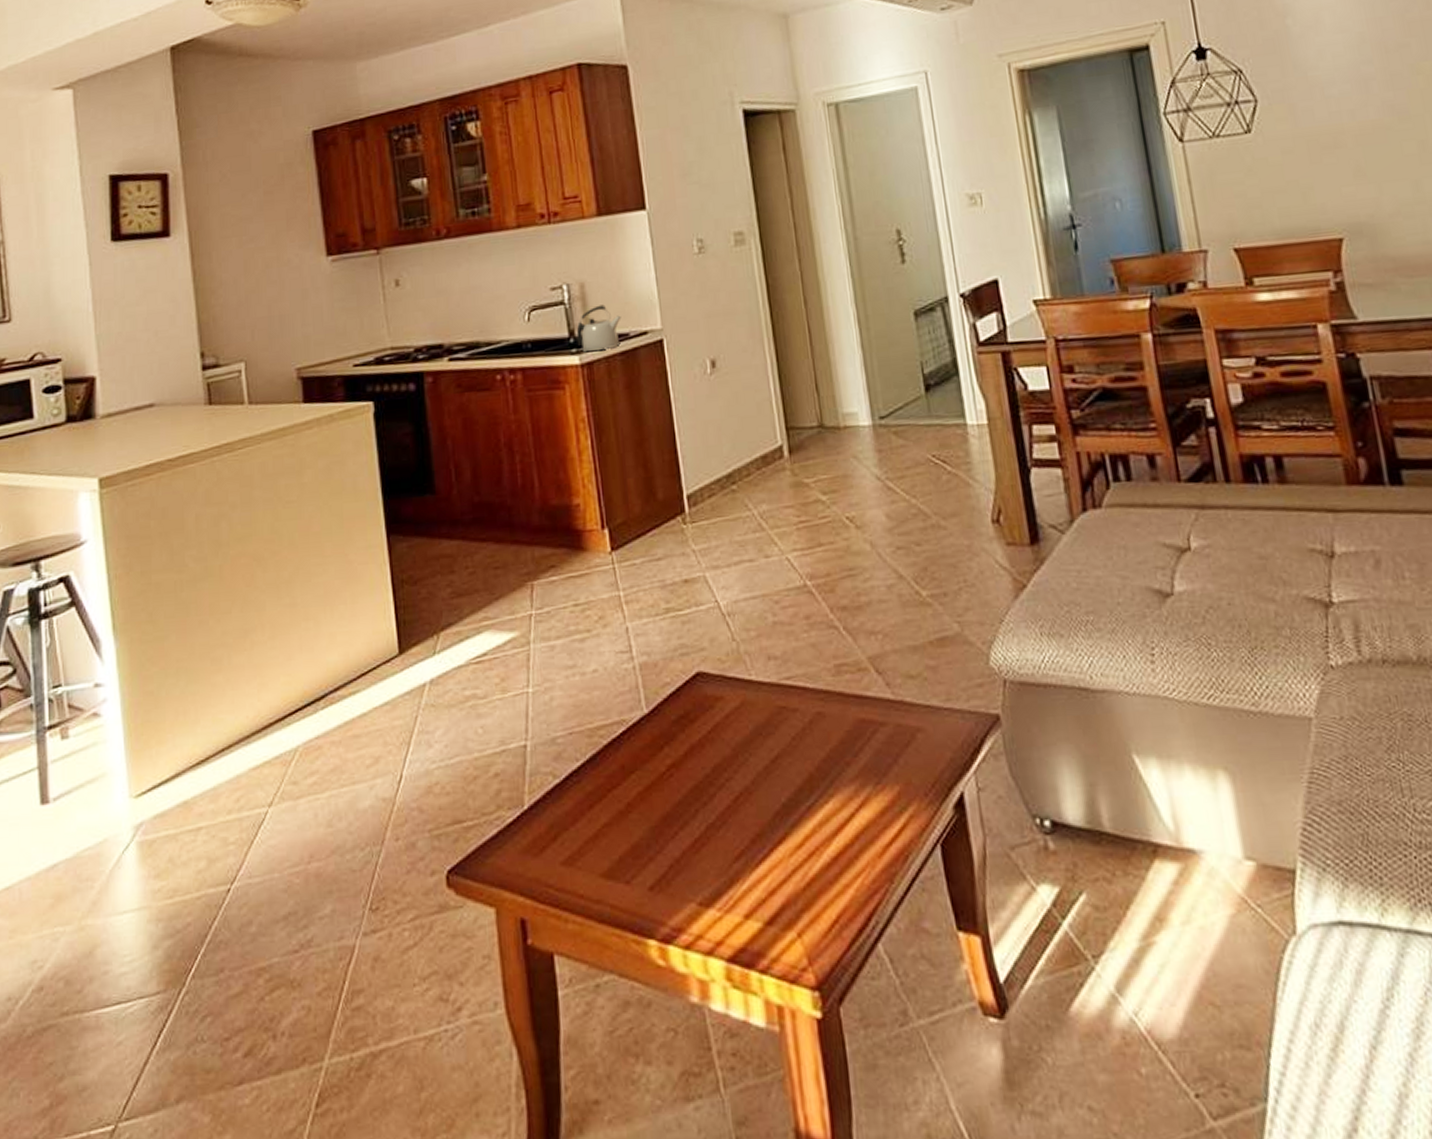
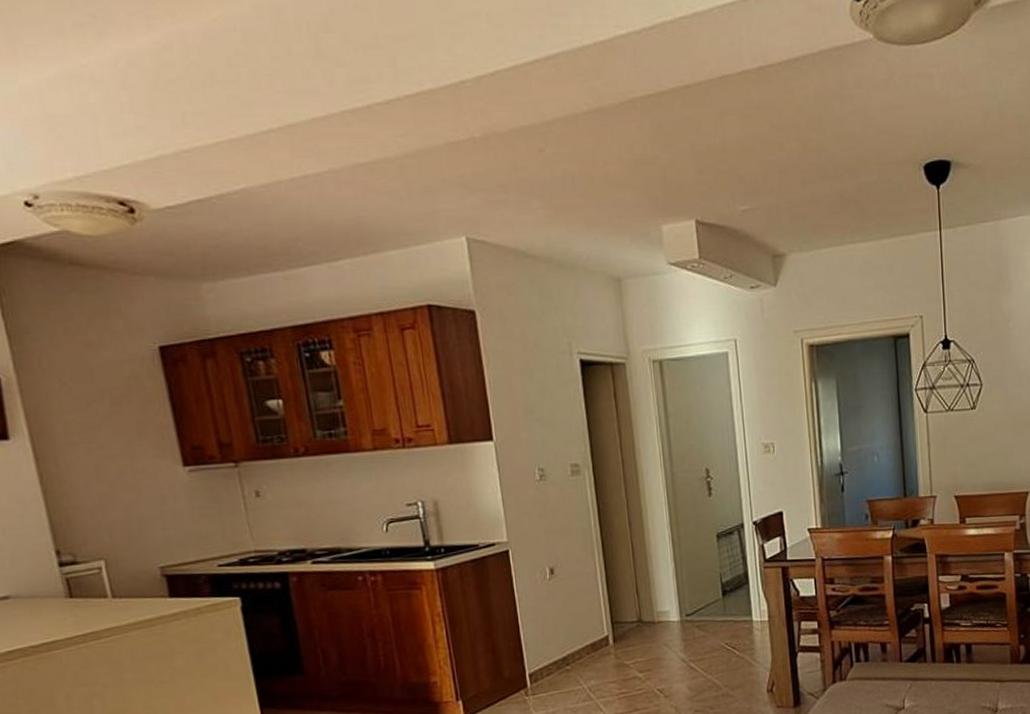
kettle: present [576,304,622,353] -> none [431,520,472,560]

